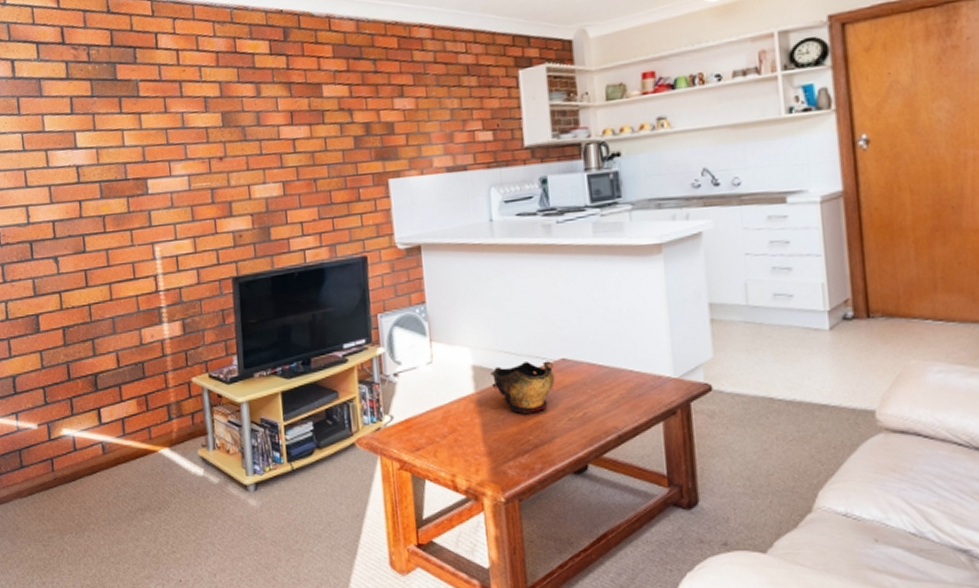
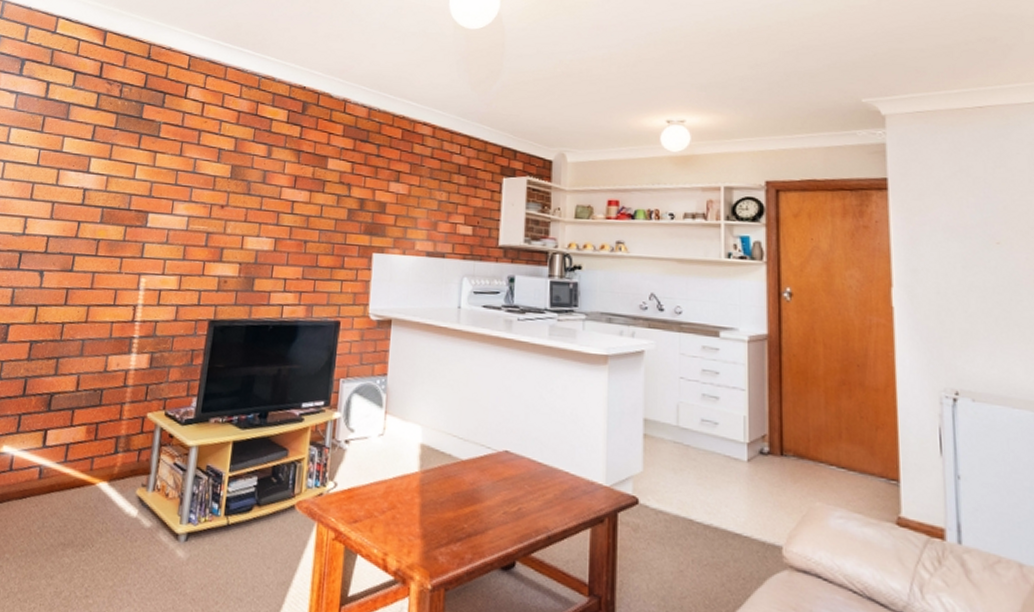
decorative bowl: present [490,361,555,413] -> none [436,448,496,501]

